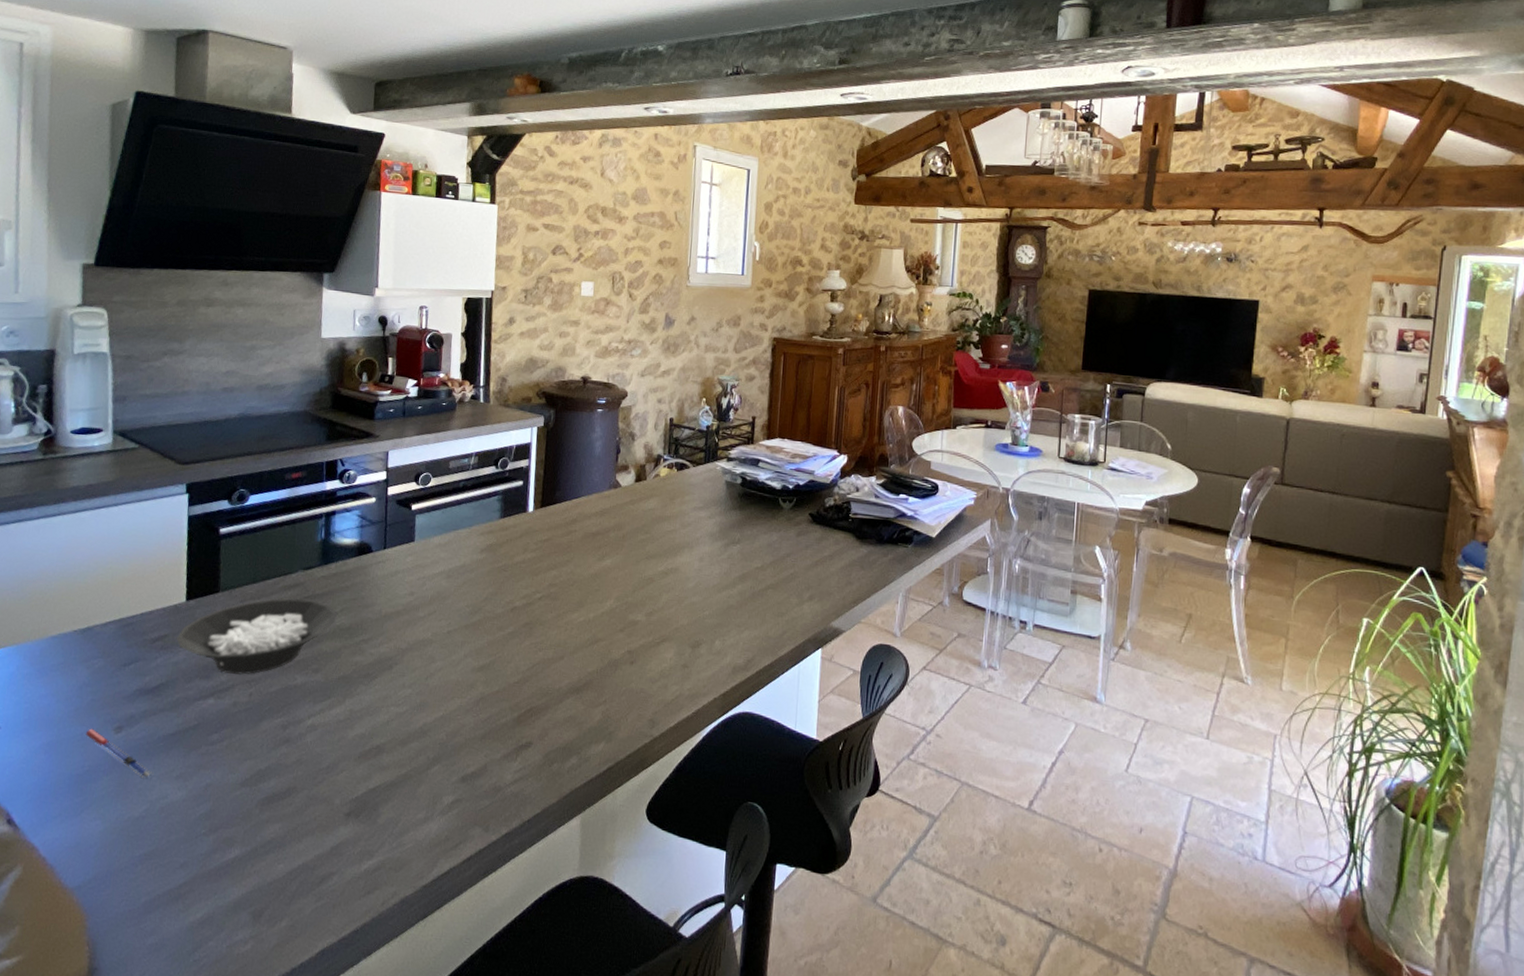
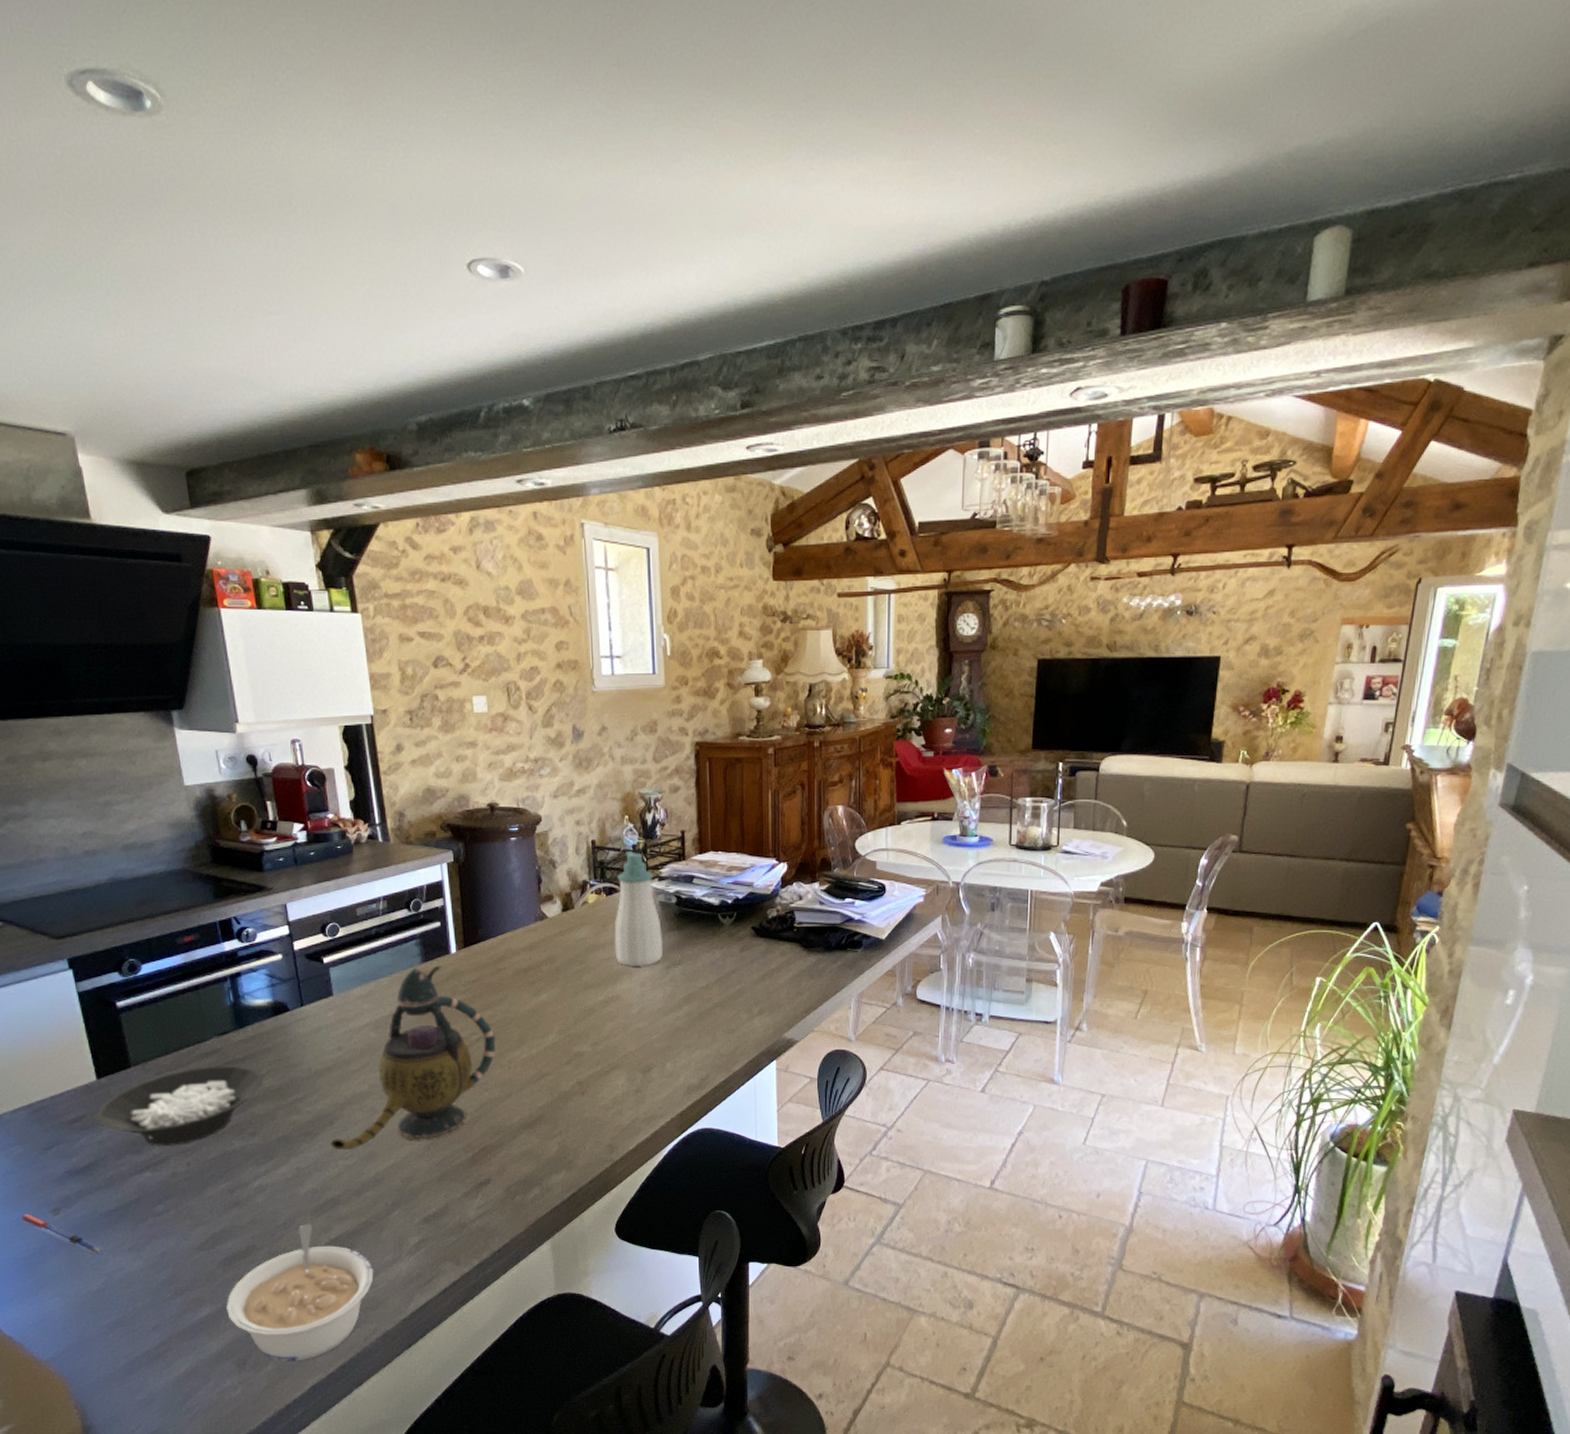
legume: none [254,769,404,920] -> present [226,1223,374,1361]
teapot: none [386,522,557,697] -> present [330,965,496,1149]
soap bottle: none [679,431,725,542] -> present [614,851,663,966]

